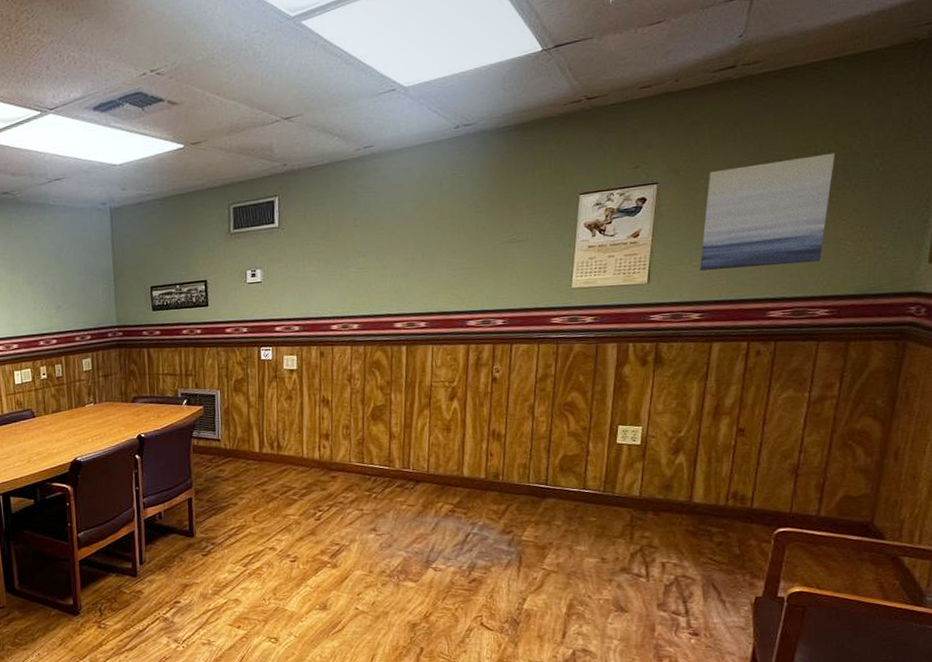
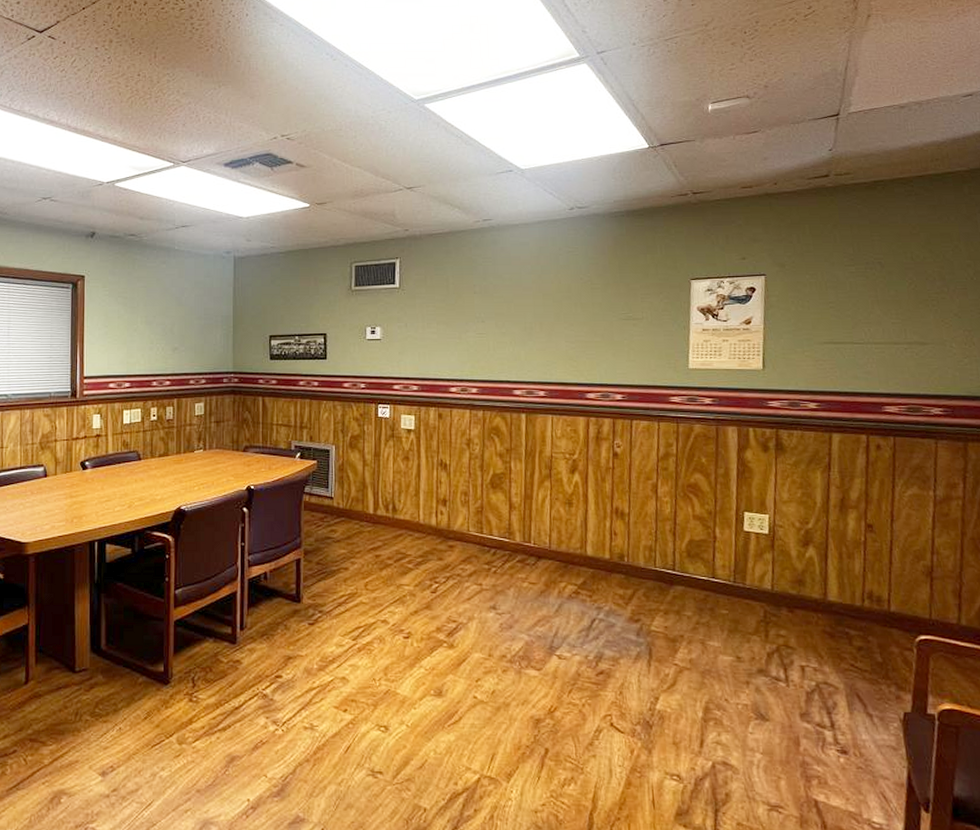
wall art: present [700,153,836,271] -> none [812,260,931,362]

